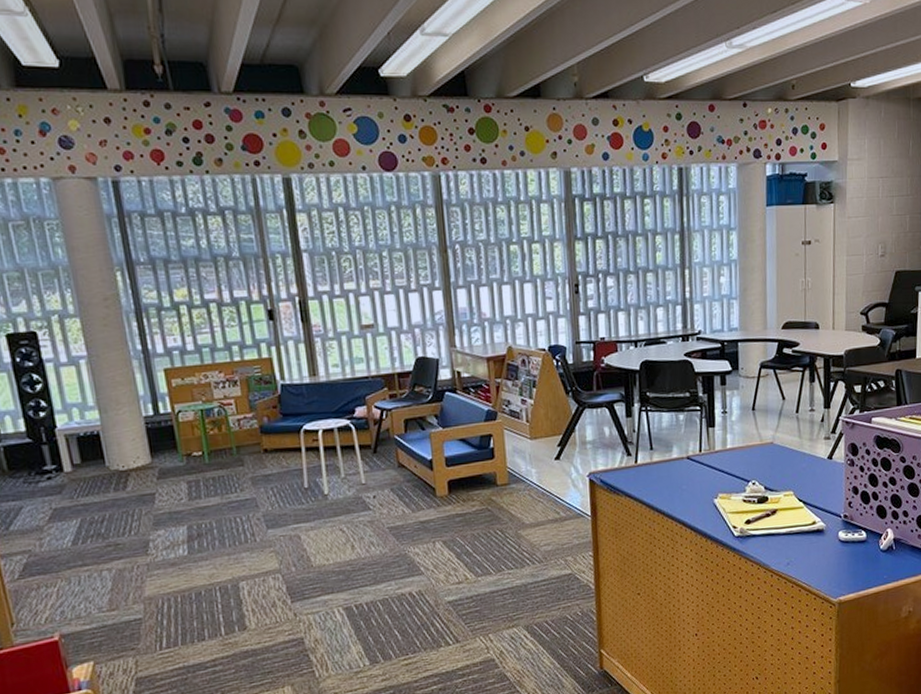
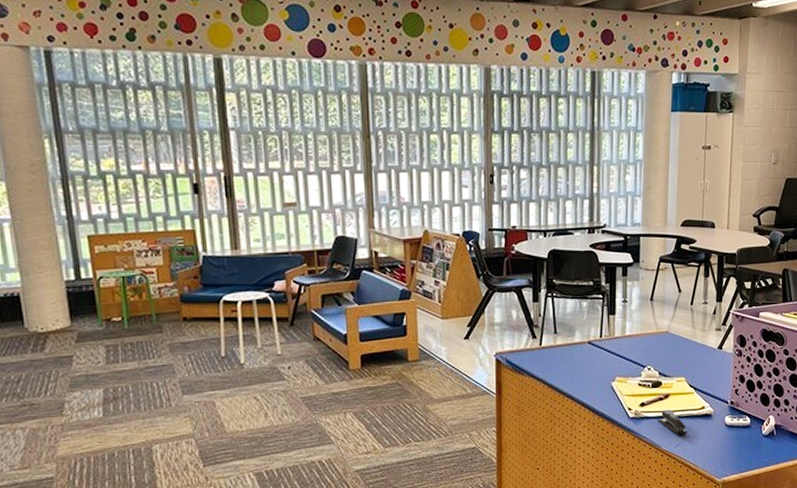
stapler: none [765,526,799,553] -> present [658,410,688,435]

